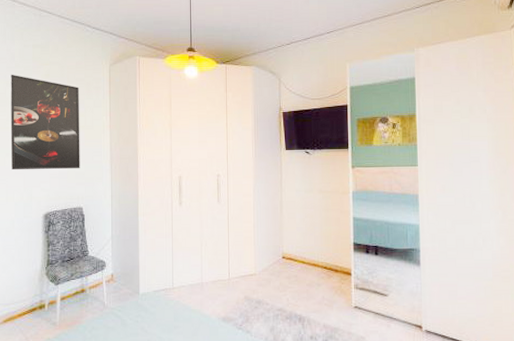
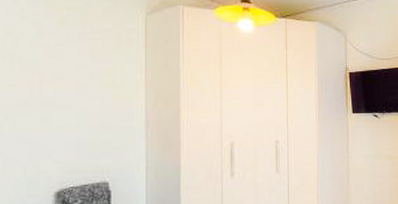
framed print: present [10,74,80,170] -> none [11,19,107,138]

